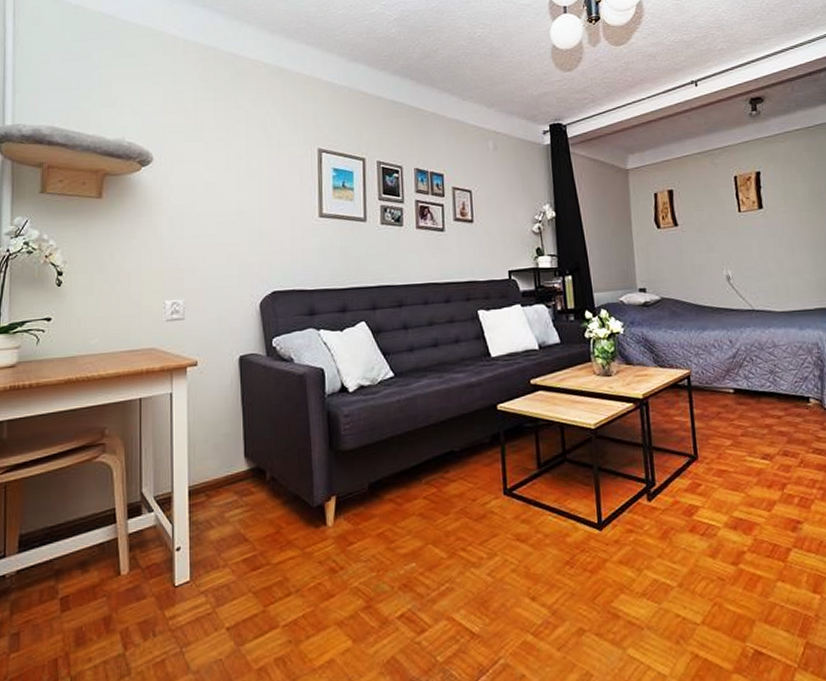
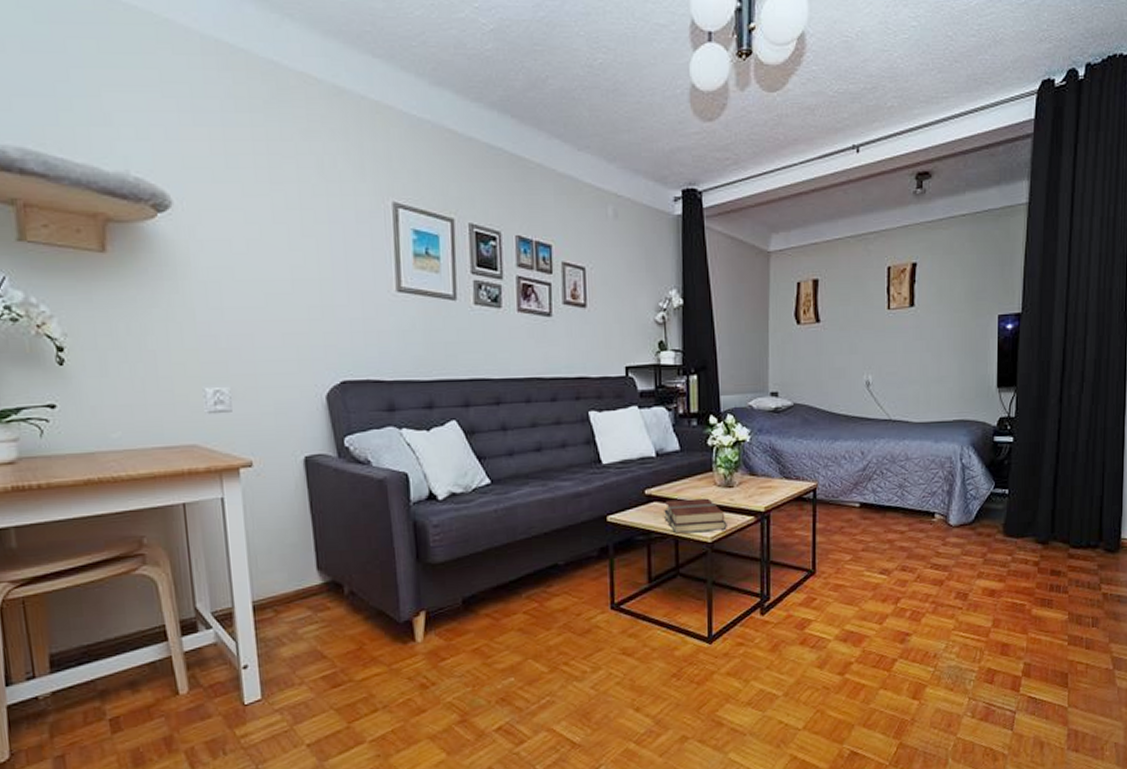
books: none [549,386,609,421] -> present [664,498,727,534]

